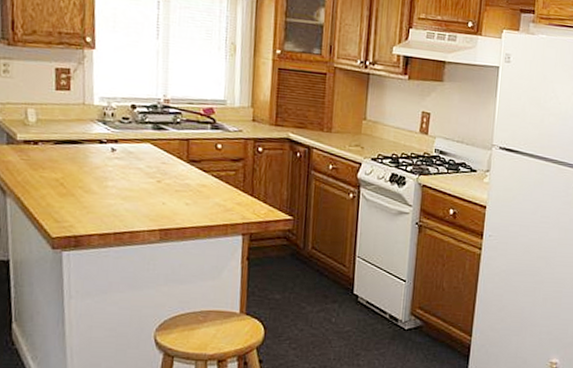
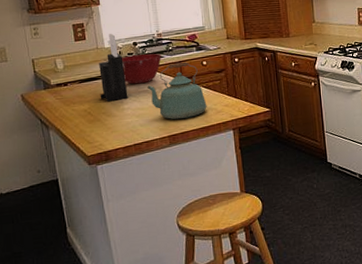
knife block: none [78,88,116,174] -> present [99,34,128,101]
mixing bowl: none [113,120,165,159] -> present [122,53,161,85]
kettle: none [141,139,214,212] -> present [147,61,207,120]

